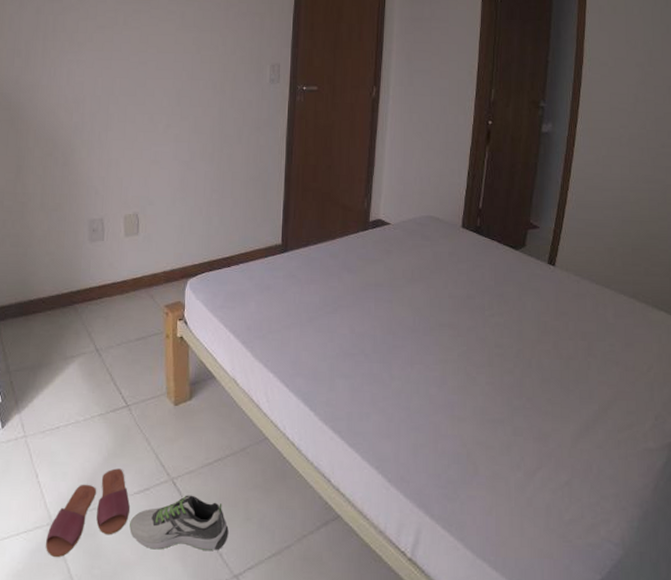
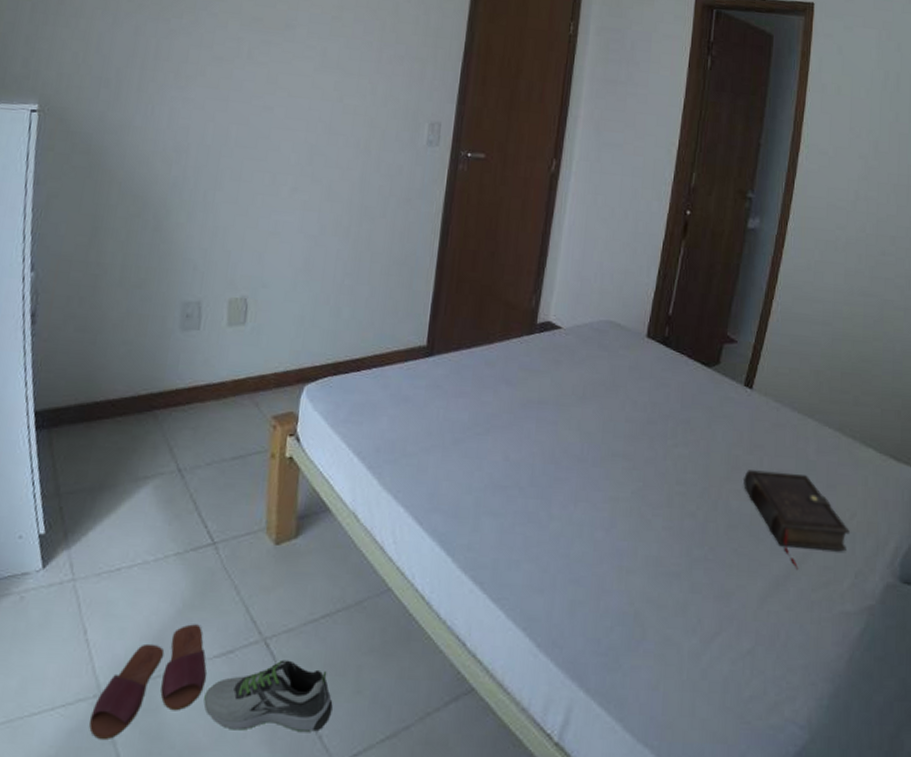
book: none [553,333,648,415] -> present [743,470,850,570]

